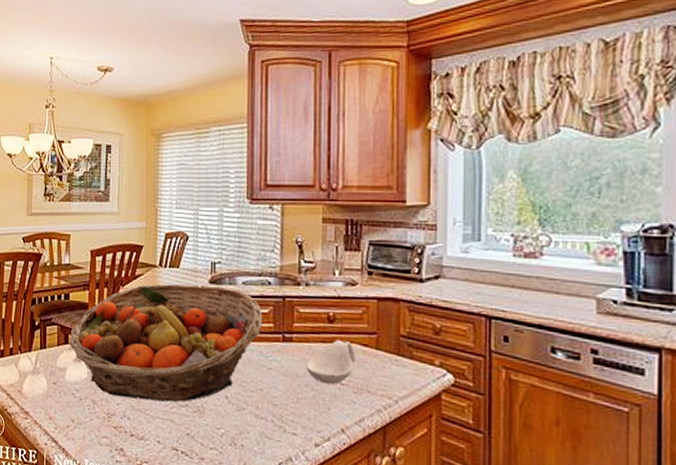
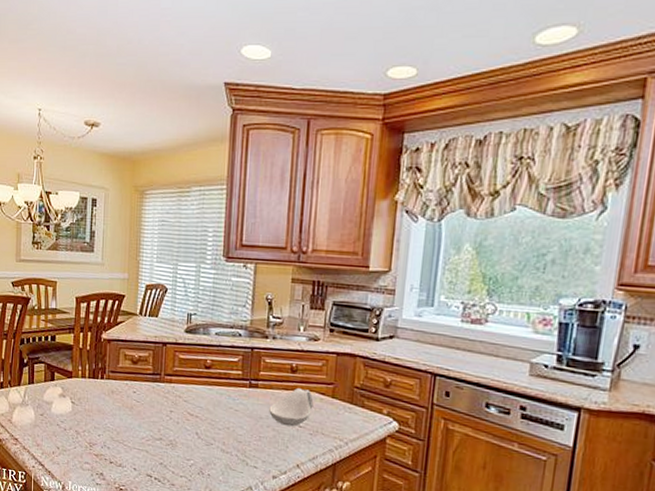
fruit basket: present [68,284,263,402] -> none [54,330,233,436]

